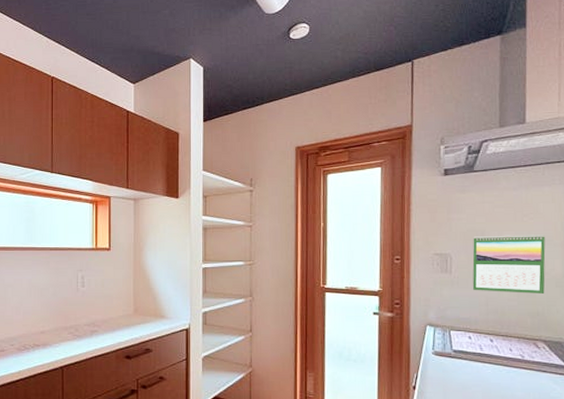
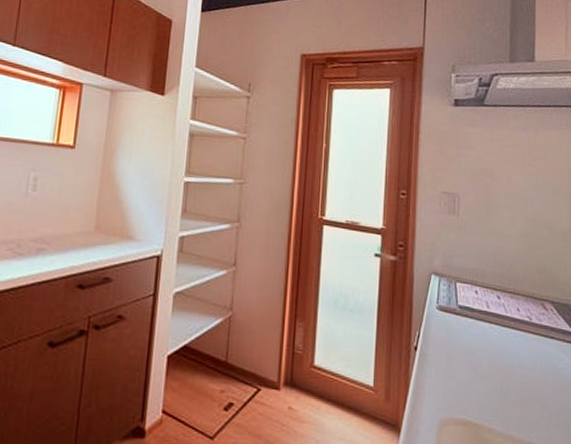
calendar: present [472,235,546,294] -> none [480,176,553,248]

